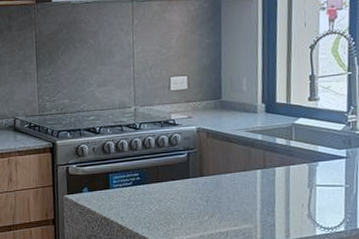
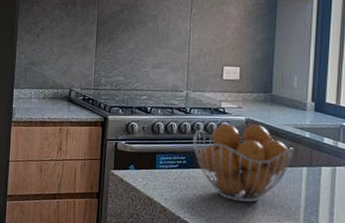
fruit basket: none [144,133,247,211] -> present [192,124,294,202]

